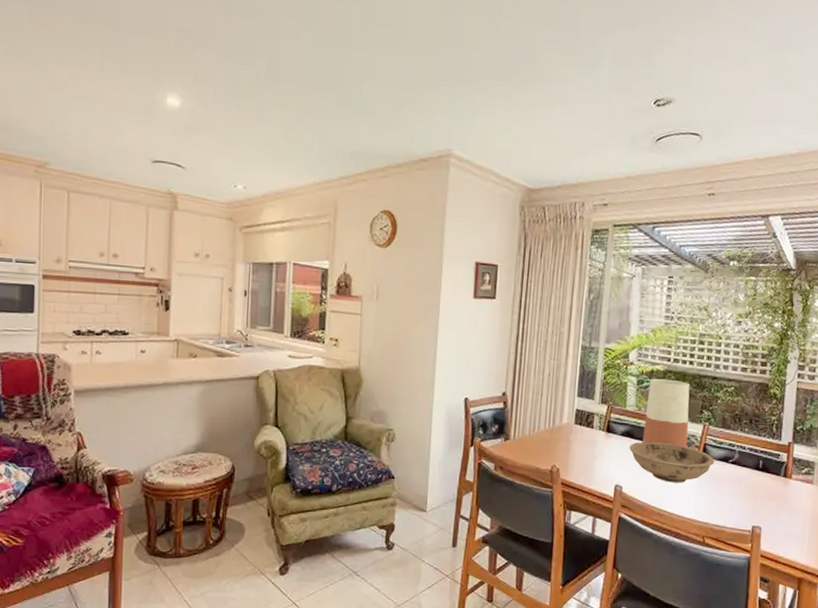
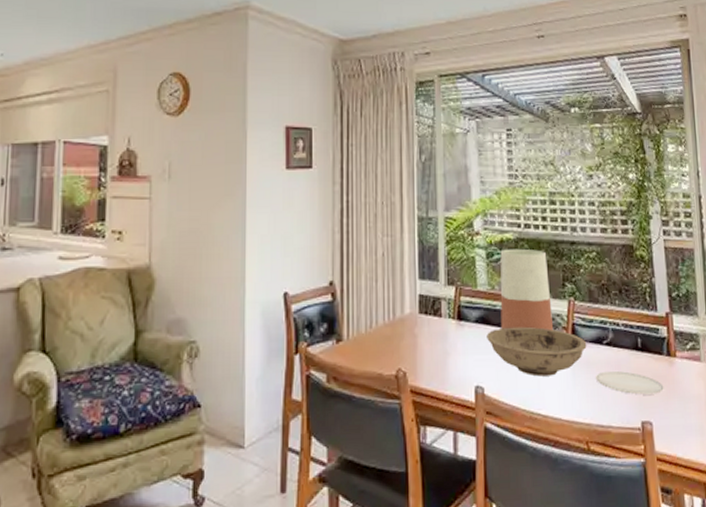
plate: none [717,484,776,506] -> present [595,371,664,395]

